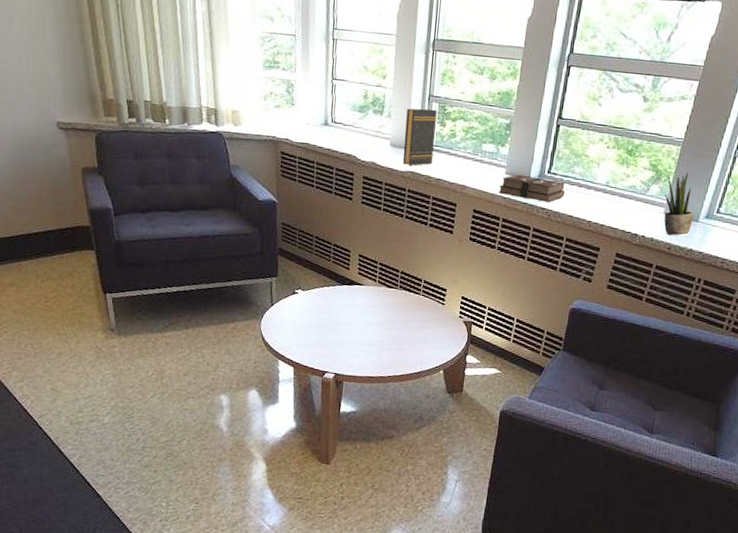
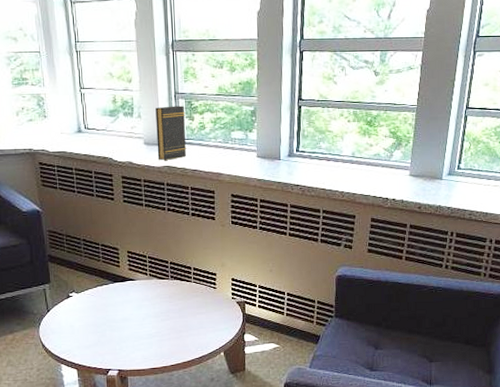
hardback book: present [499,174,565,202] -> none [253,156,315,179]
potted plant: present [663,172,693,236] -> none [407,135,436,195]

